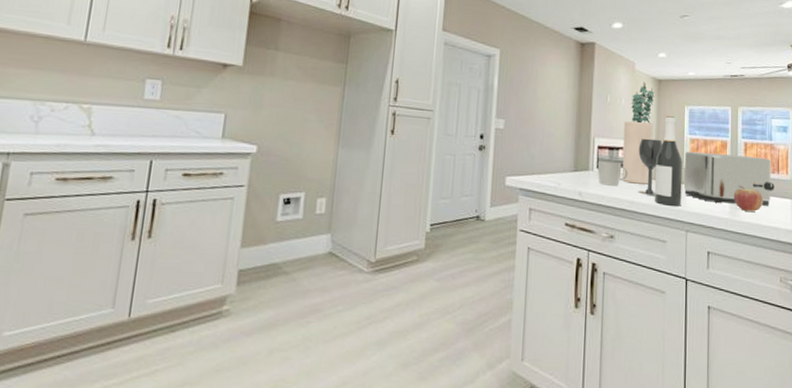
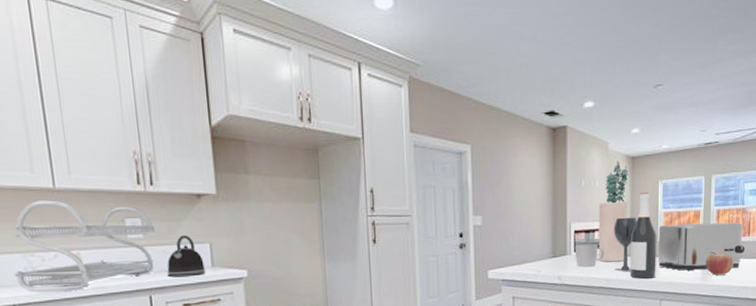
dish rack: none [18,51,174,146] -> present [13,200,156,292]
kettle: none [174,101,216,146] -> present [167,234,206,278]

